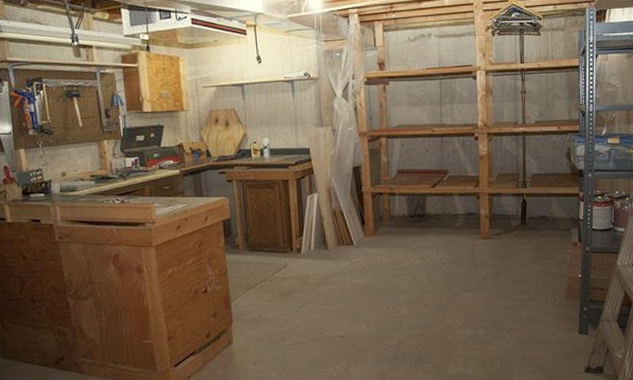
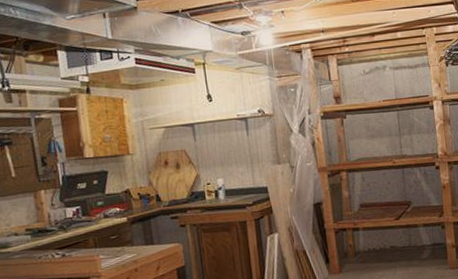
waste bin: present [405,193,429,222] -> none [369,226,394,257]

